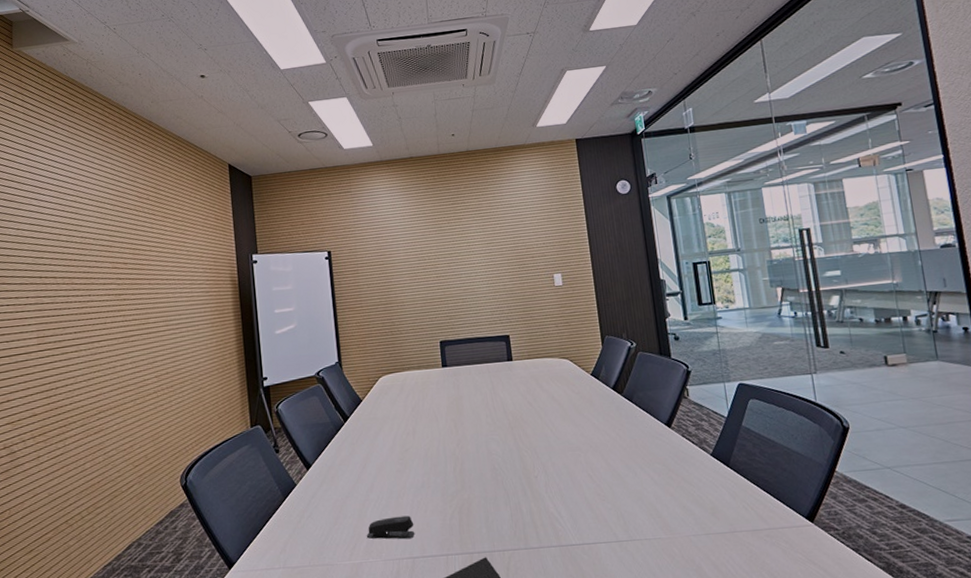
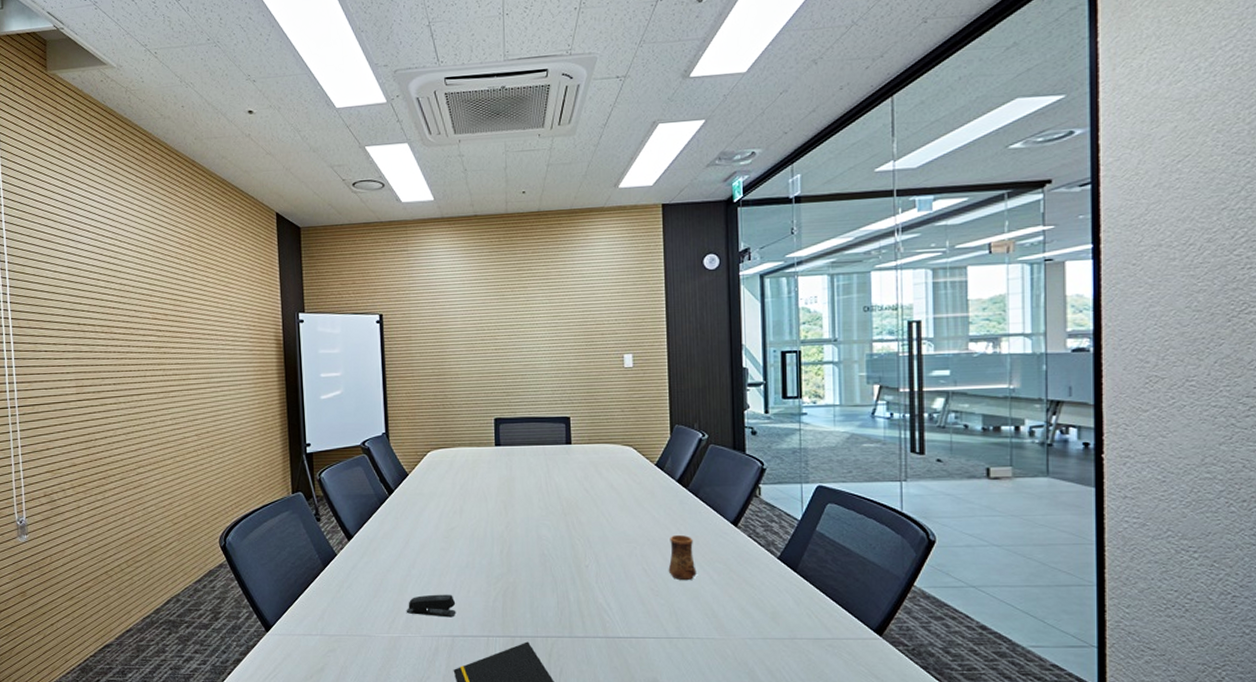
cup: none [610,439,639,484] -> present [668,534,697,581]

